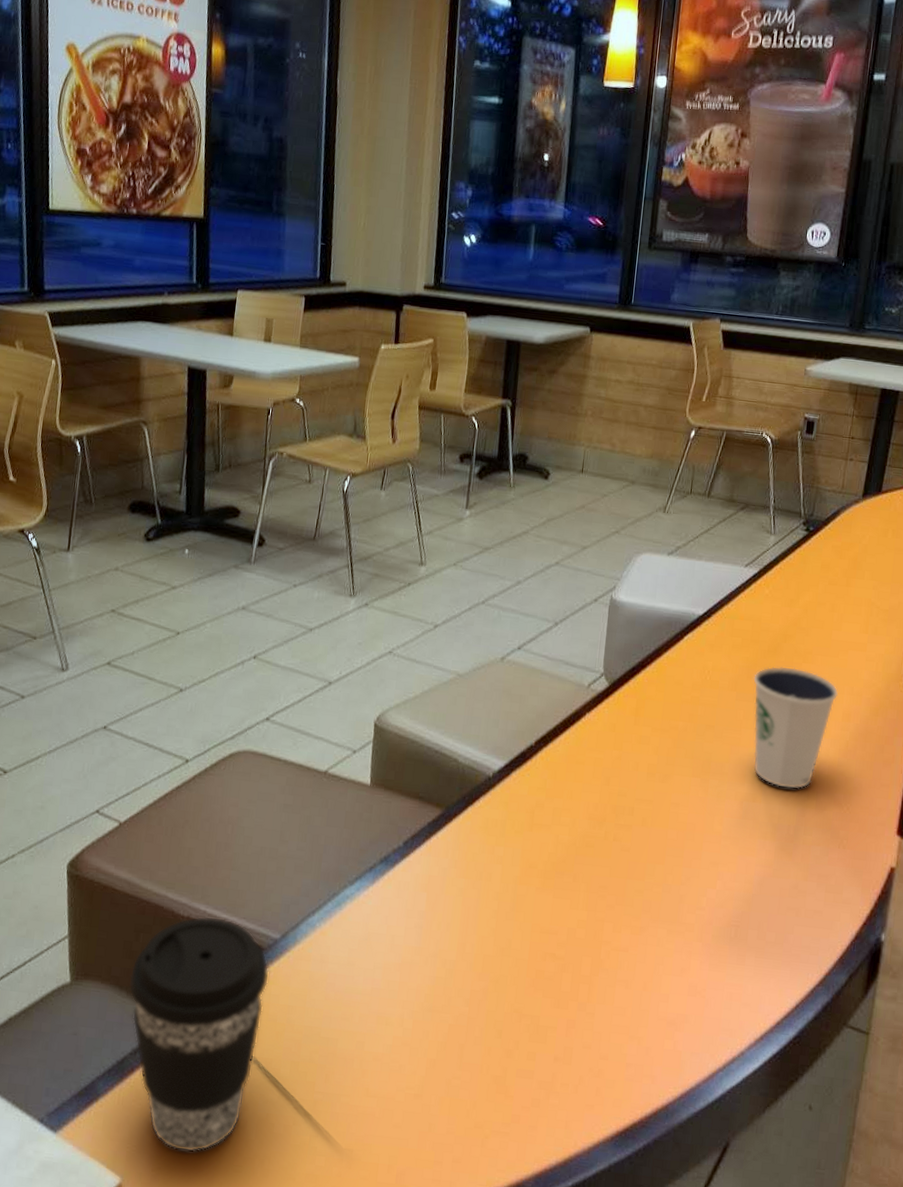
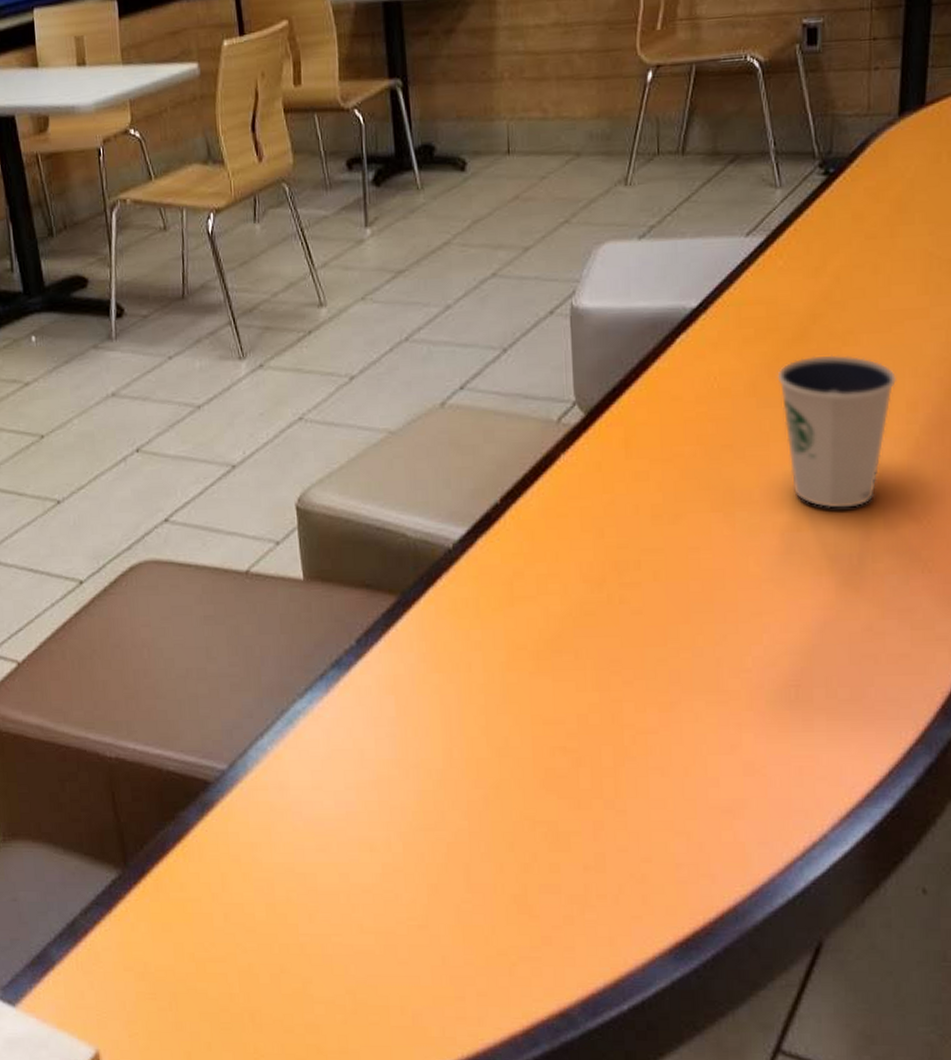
coffee cup: present [129,916,270,1153] -> none [63,753,224,1014]

